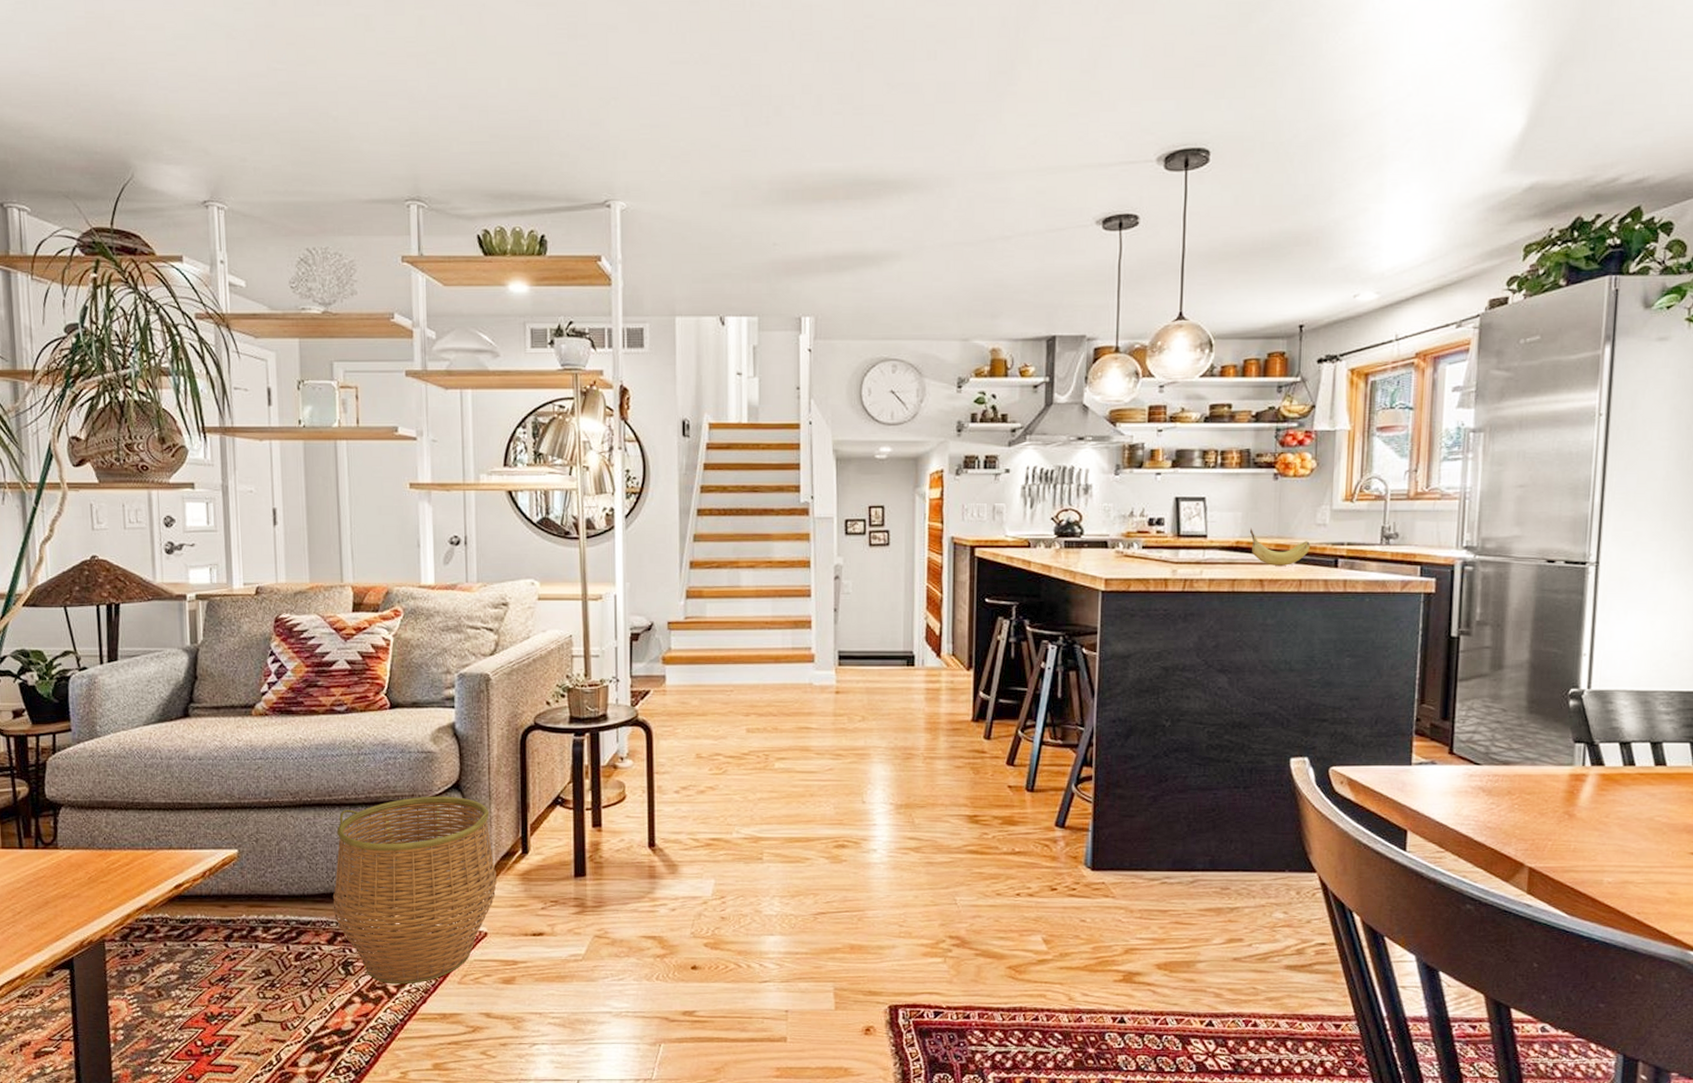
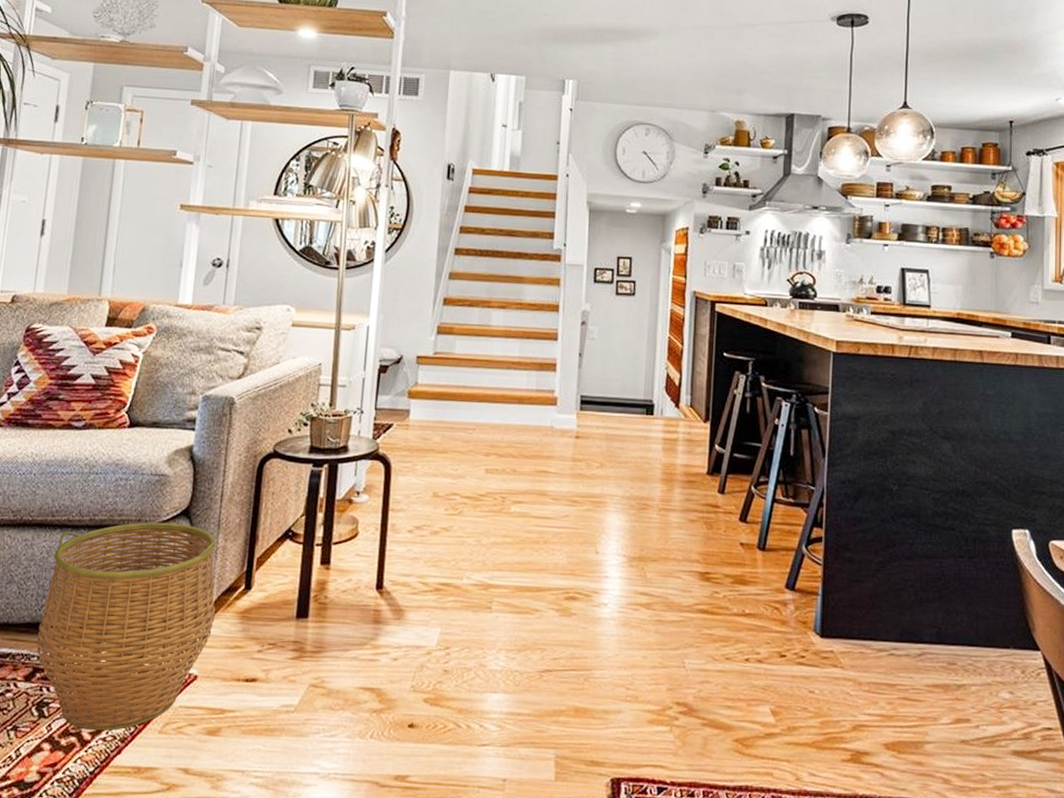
fruit: present [1249,527,1310,566] -> none [969,301,1025,339]

